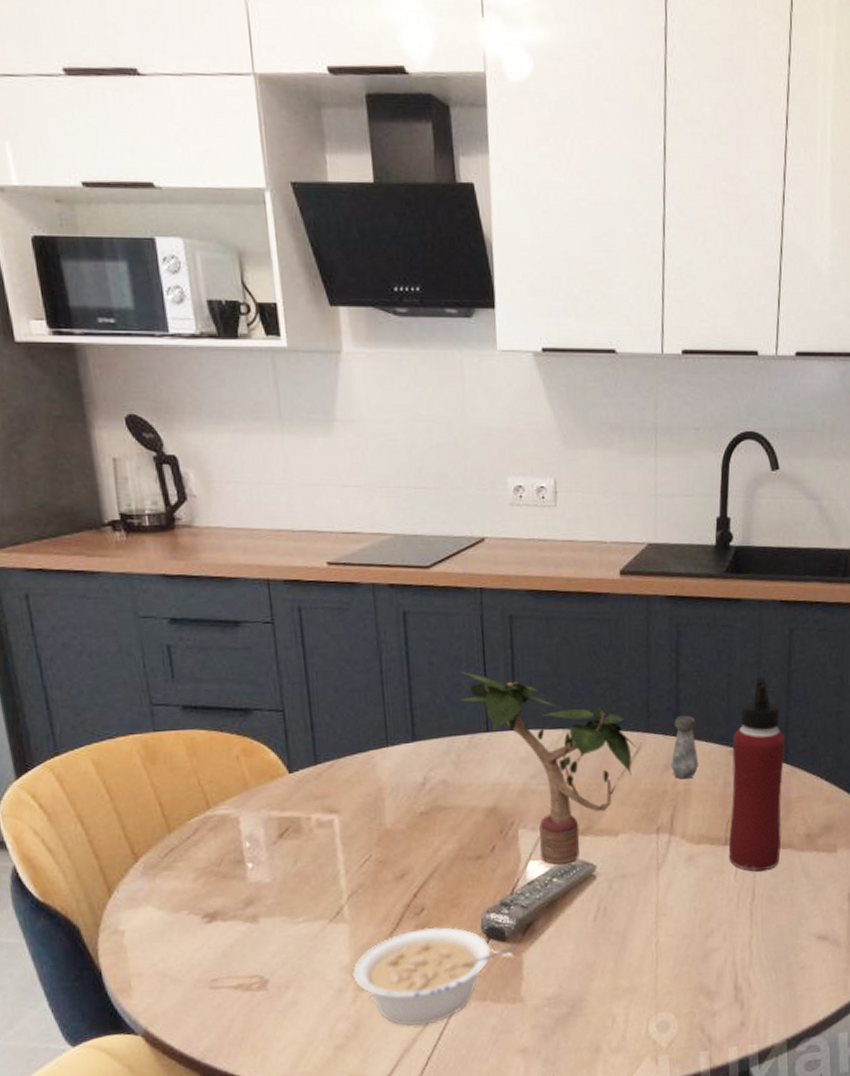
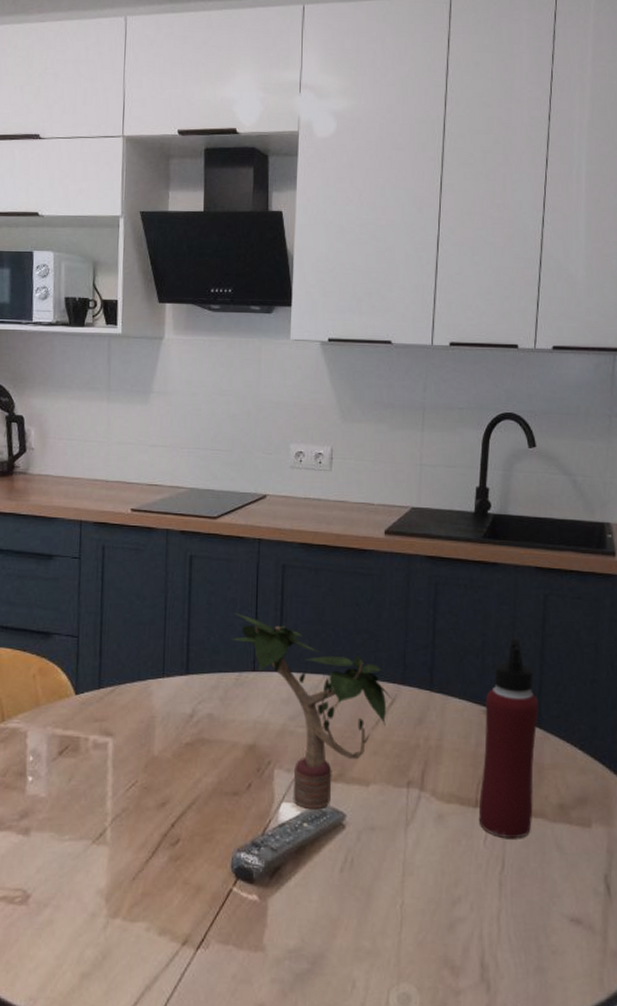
legume: present [353,926,516,1026] -> none [107,859,263,963]
salt shaker: present [671,715,699,779] -> none [424,670,452,735]

